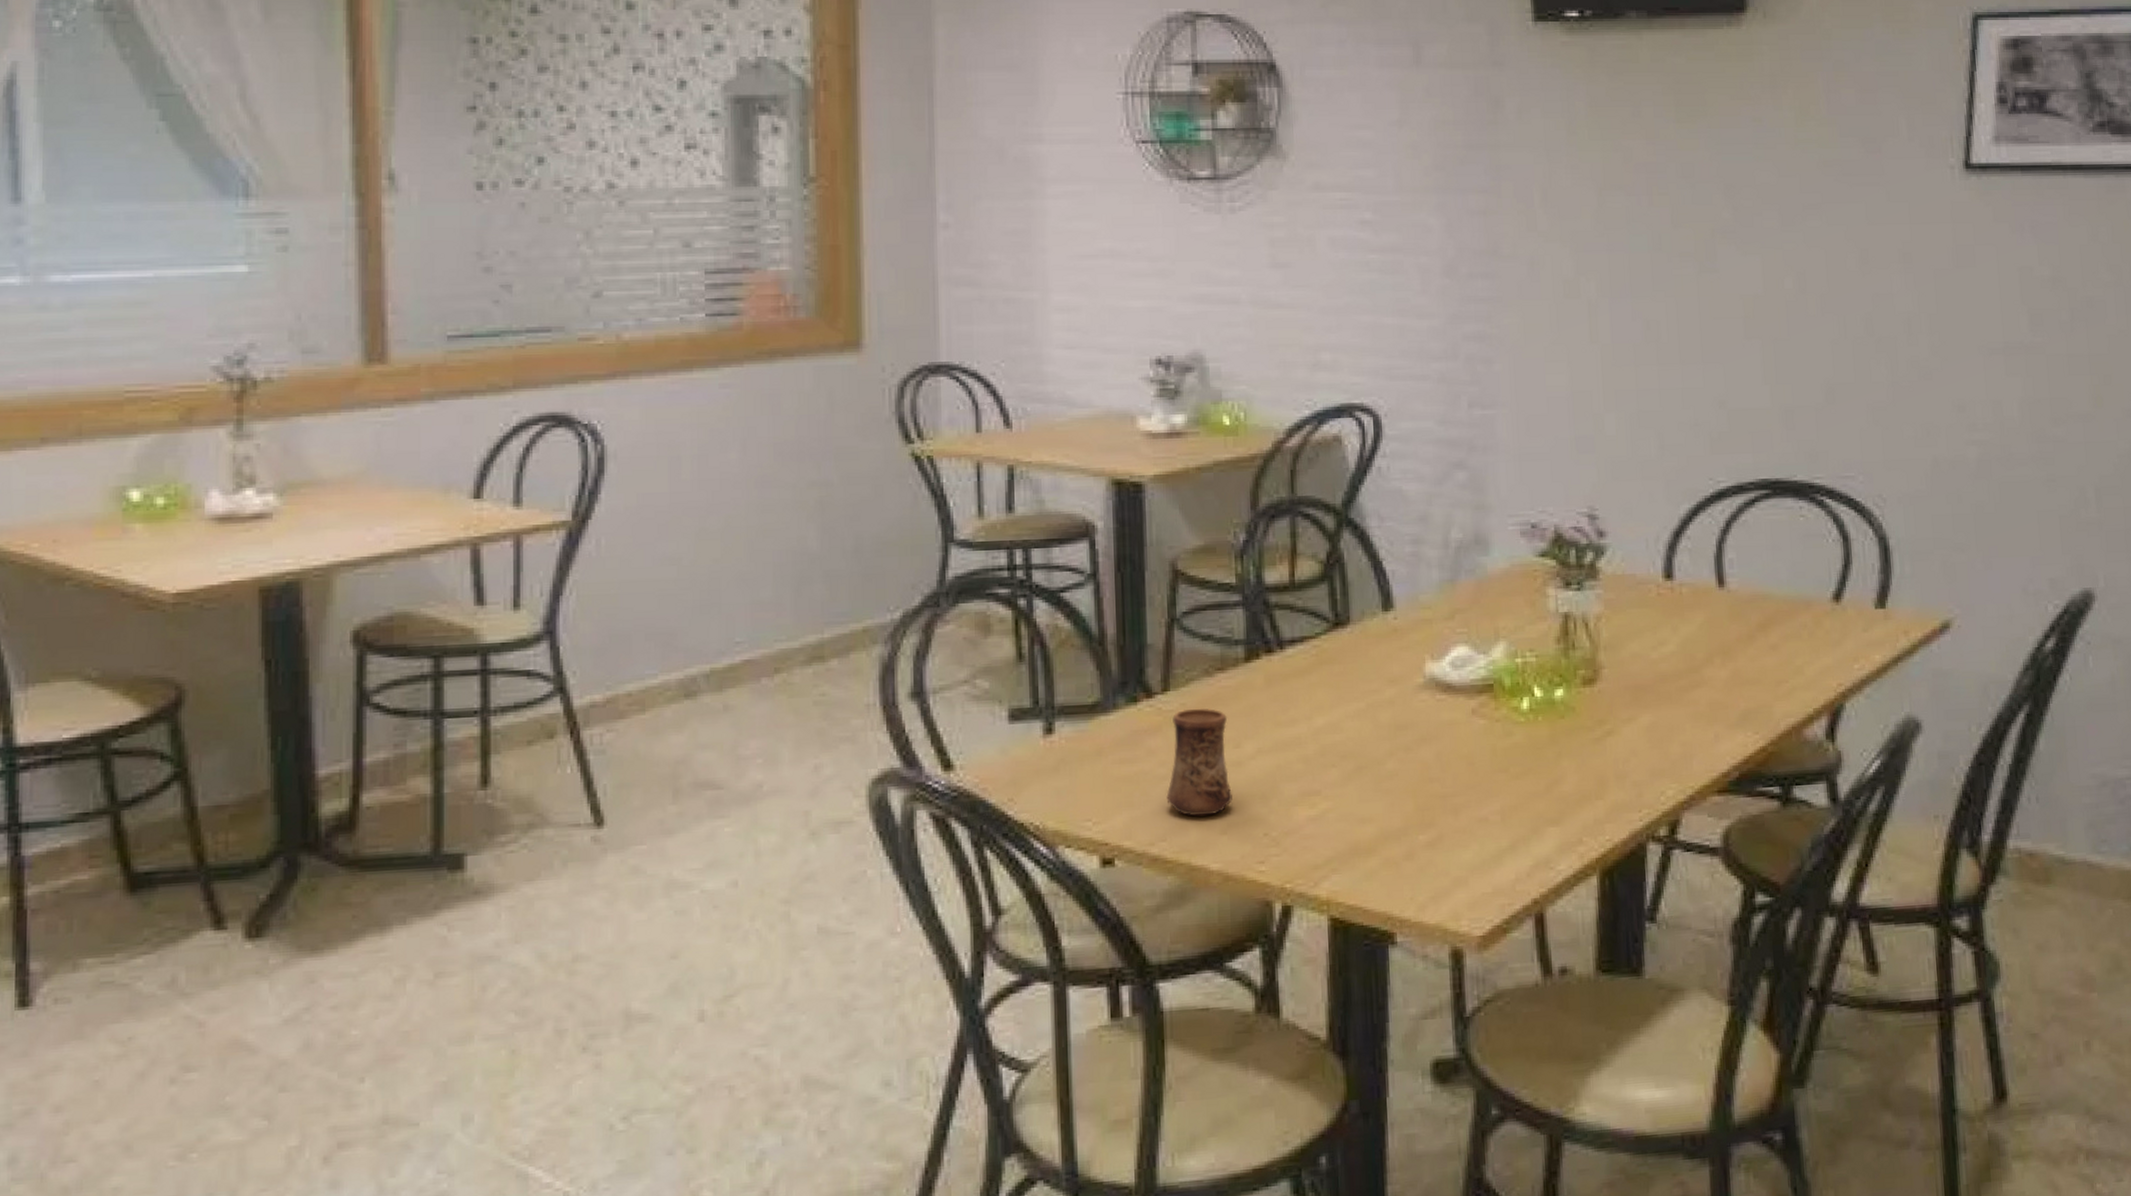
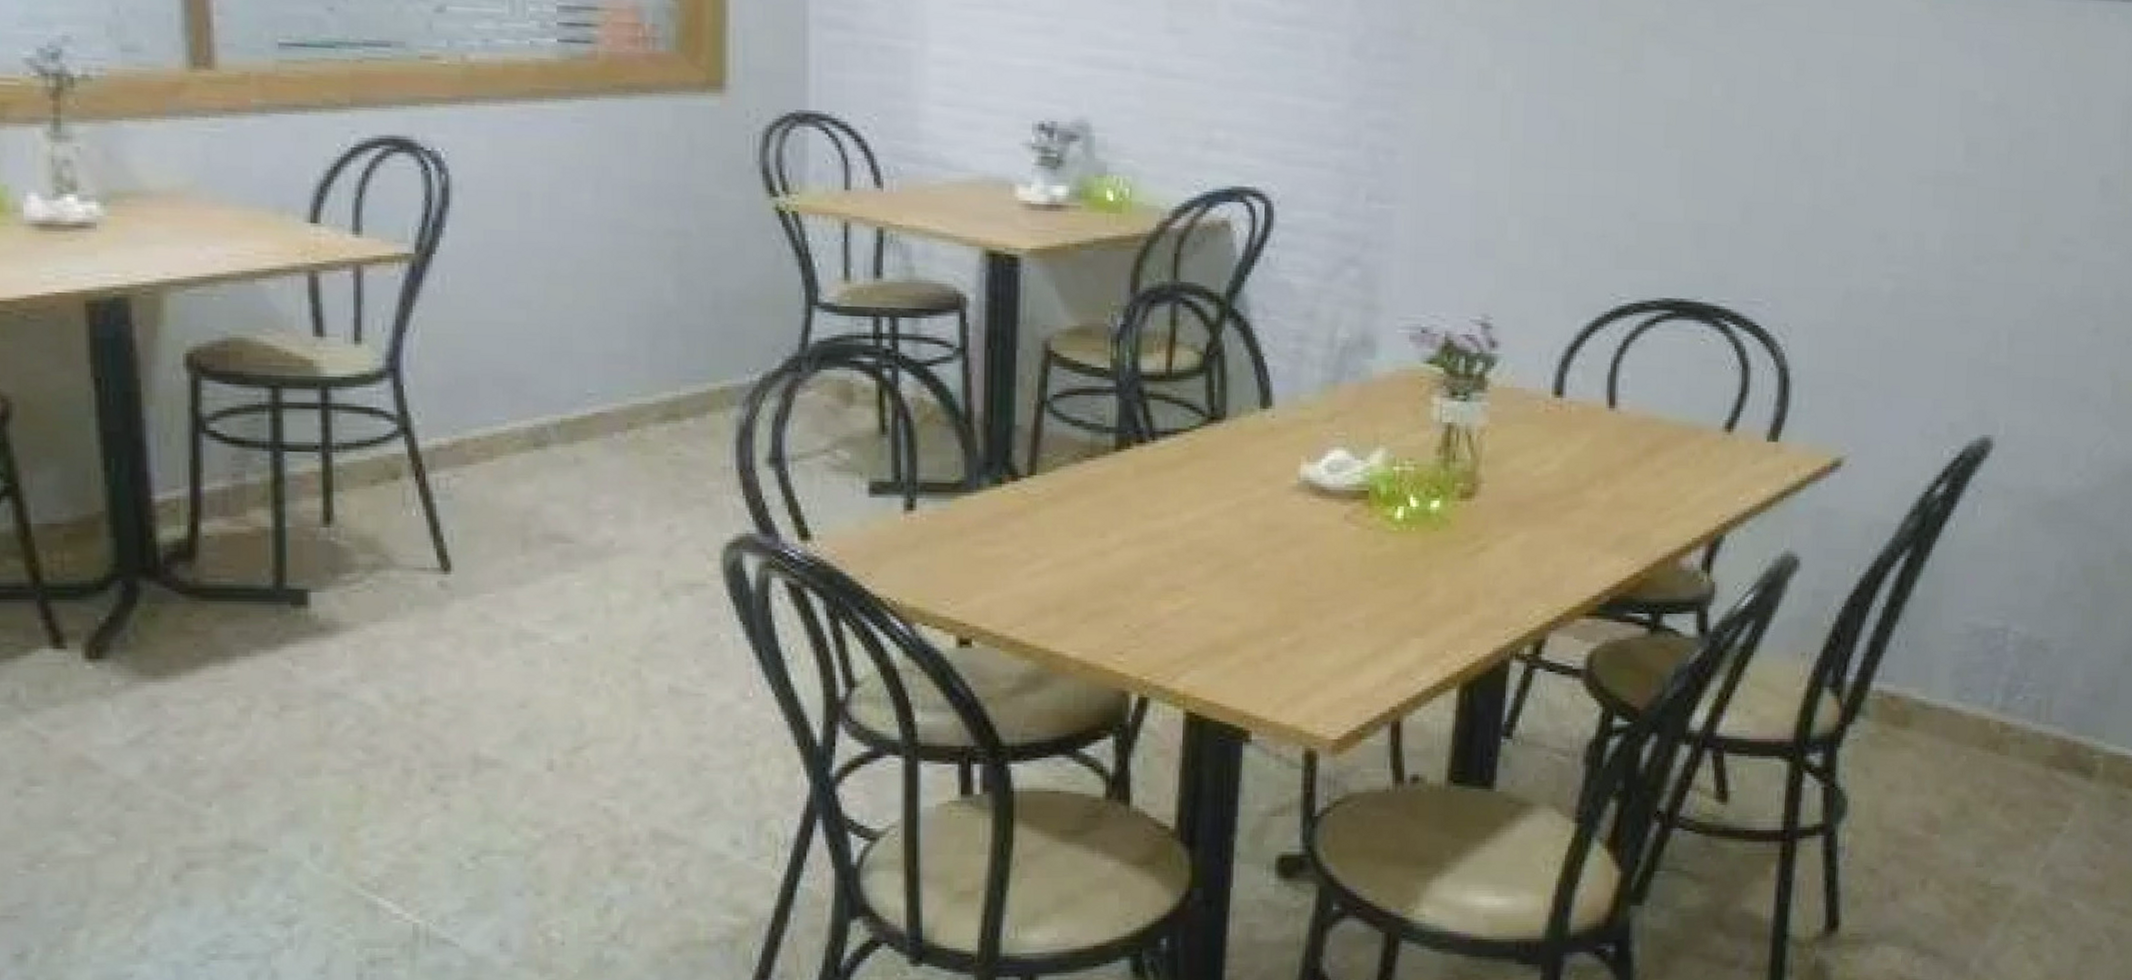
cup: present [1166,708,1232,817] -> none [1027,494,1095,603]

